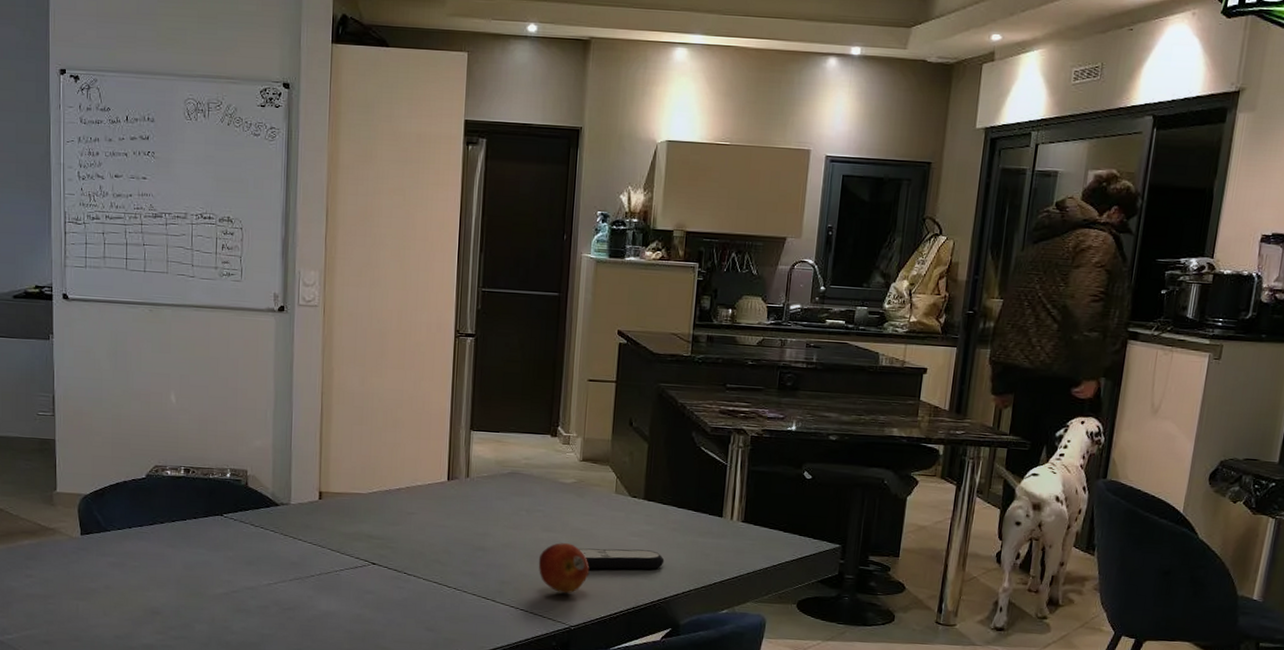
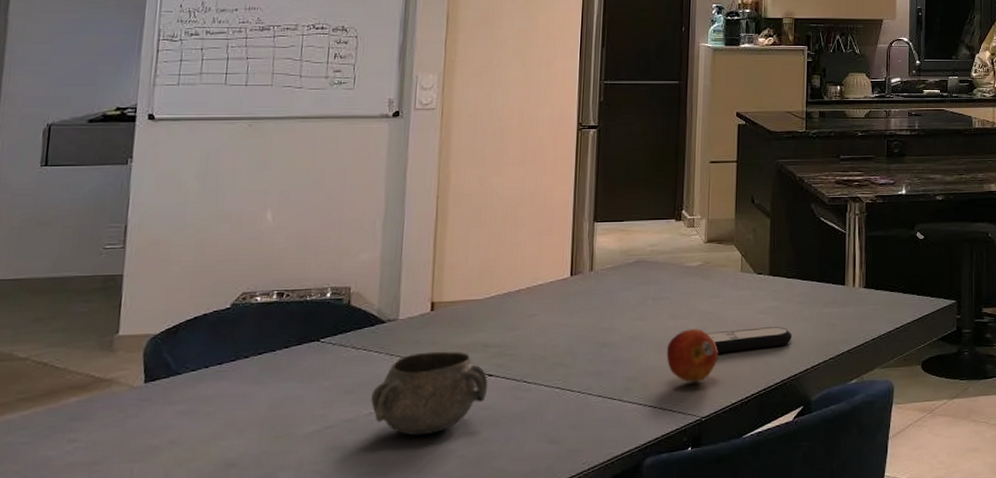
decorative bowl: none [269,536,372,609] -> present [371,351,488,436]

